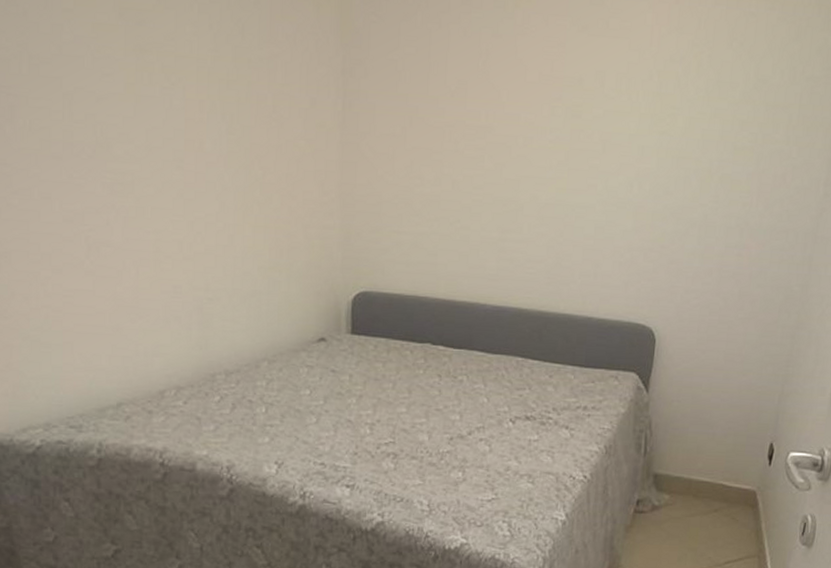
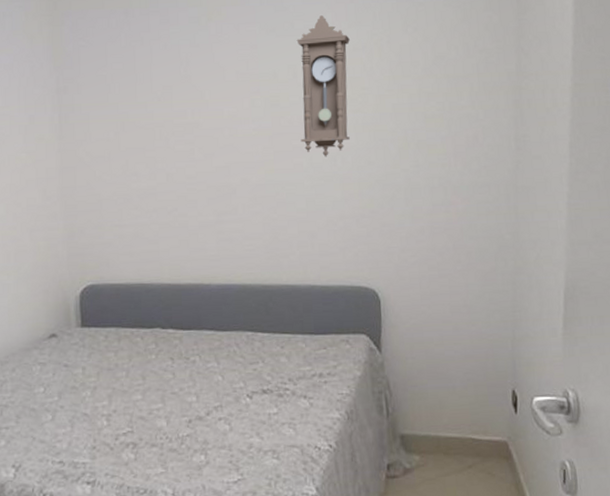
pendulum clock: none [598,15,668,182] -> present [296,15,350,157]

